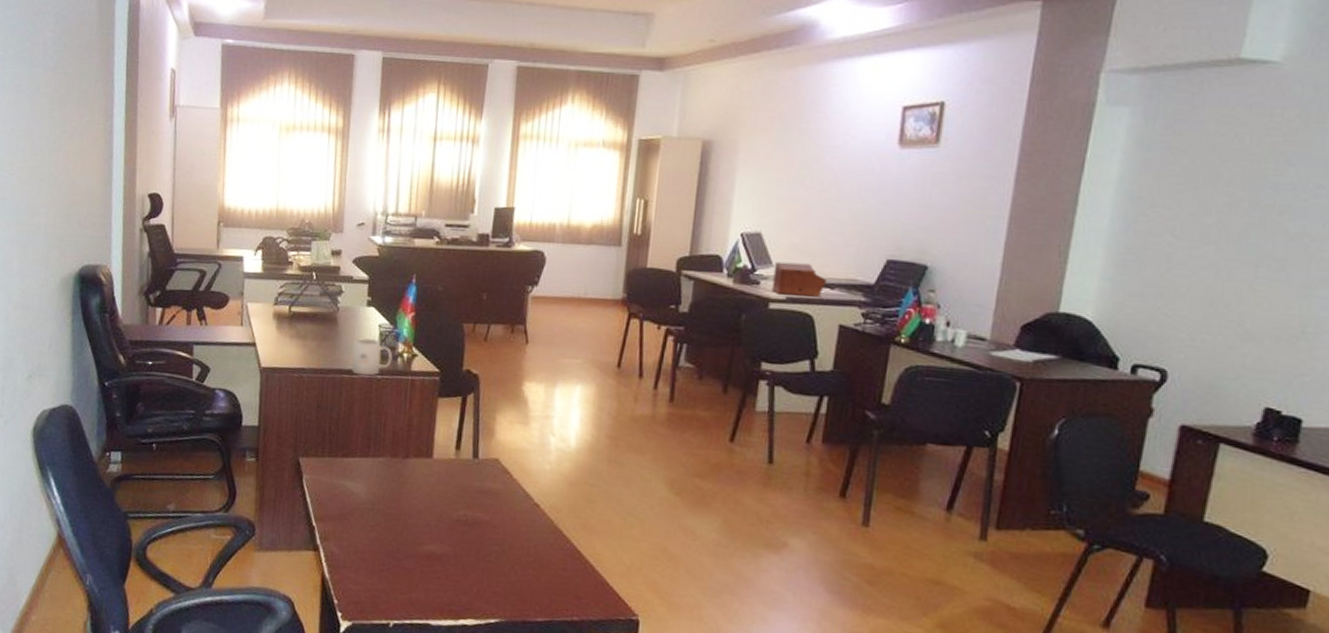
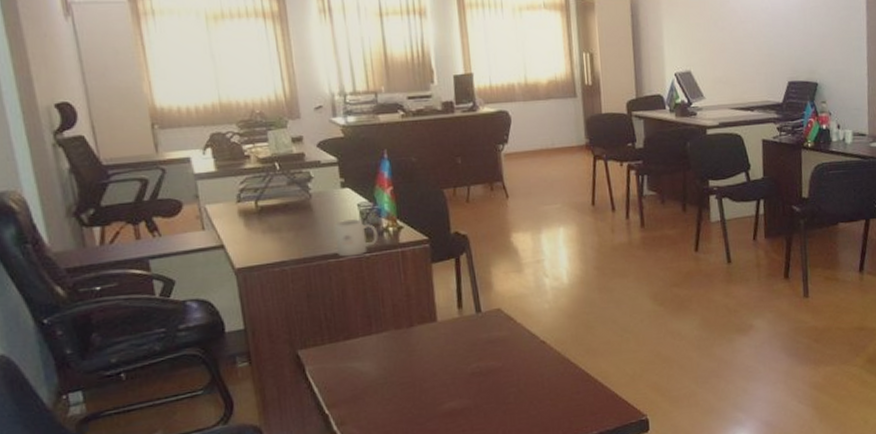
sewing box: present [772,261,828,297] -> none [705,92,748,122]

